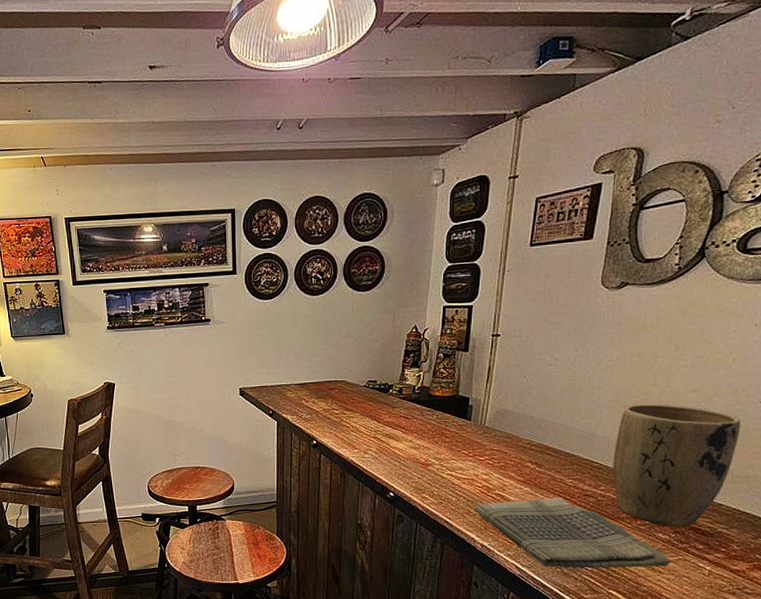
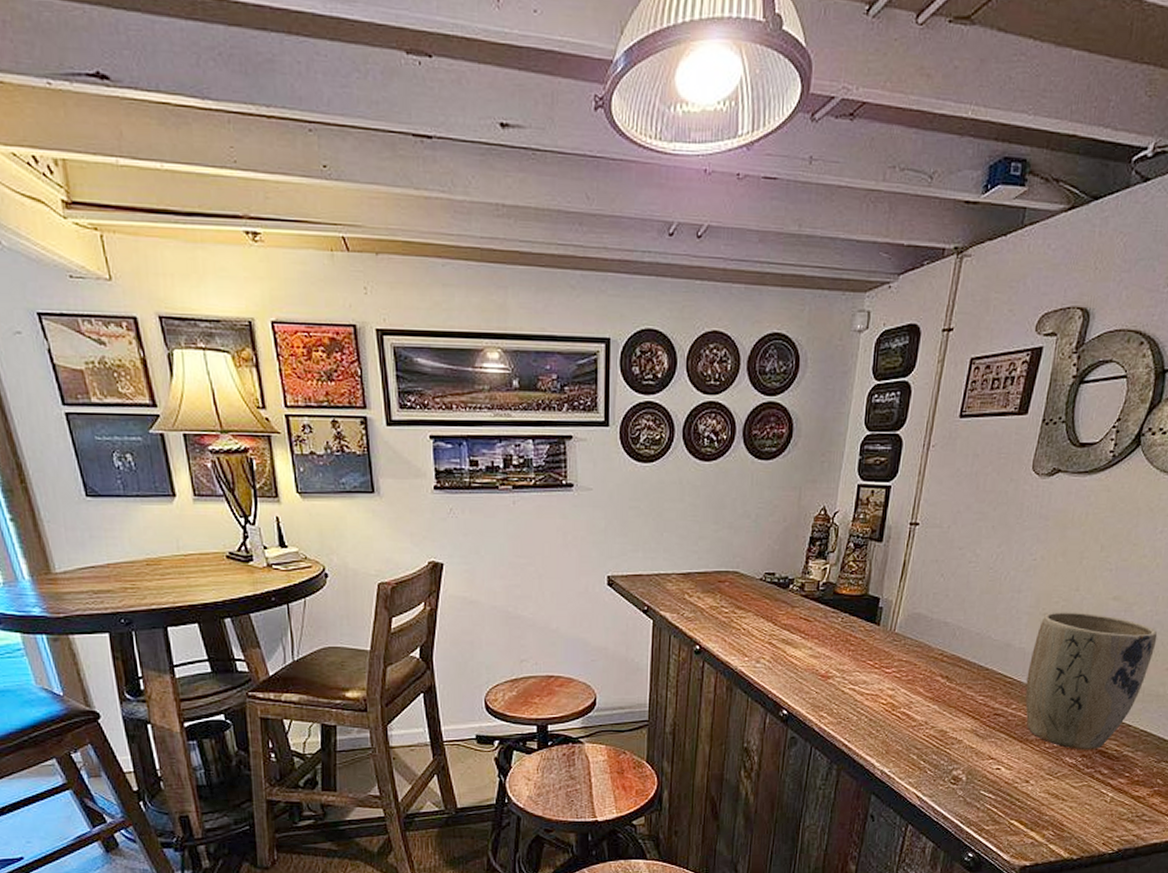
dish towel: present [474,498,671,568] -> none [877,717,1076,797]

